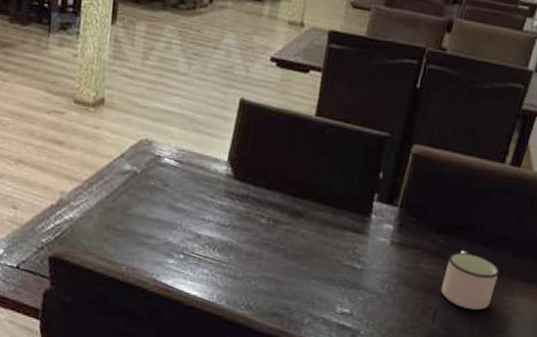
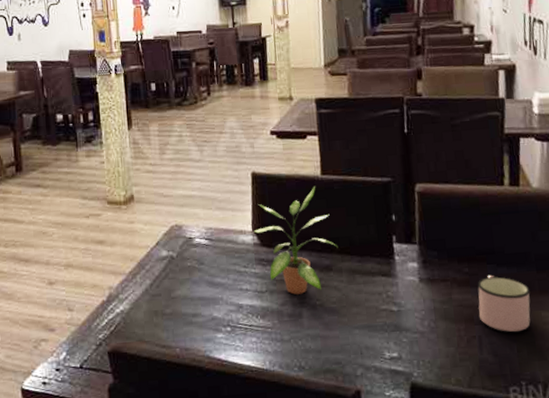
potted plant: none [229,126,316,235] -> present [253,185,339,295]

